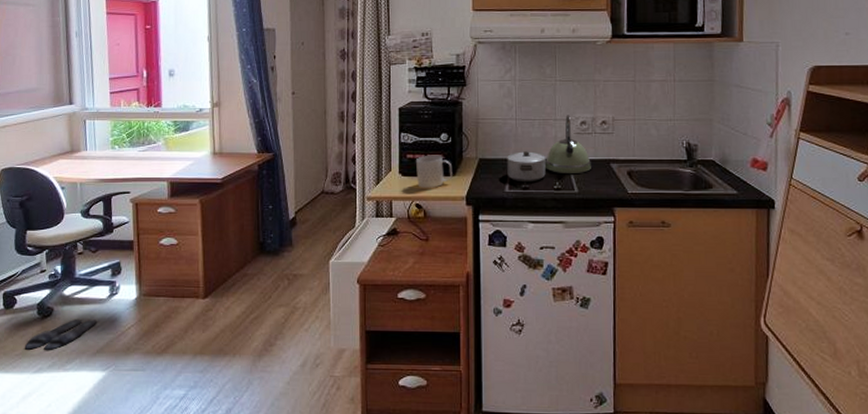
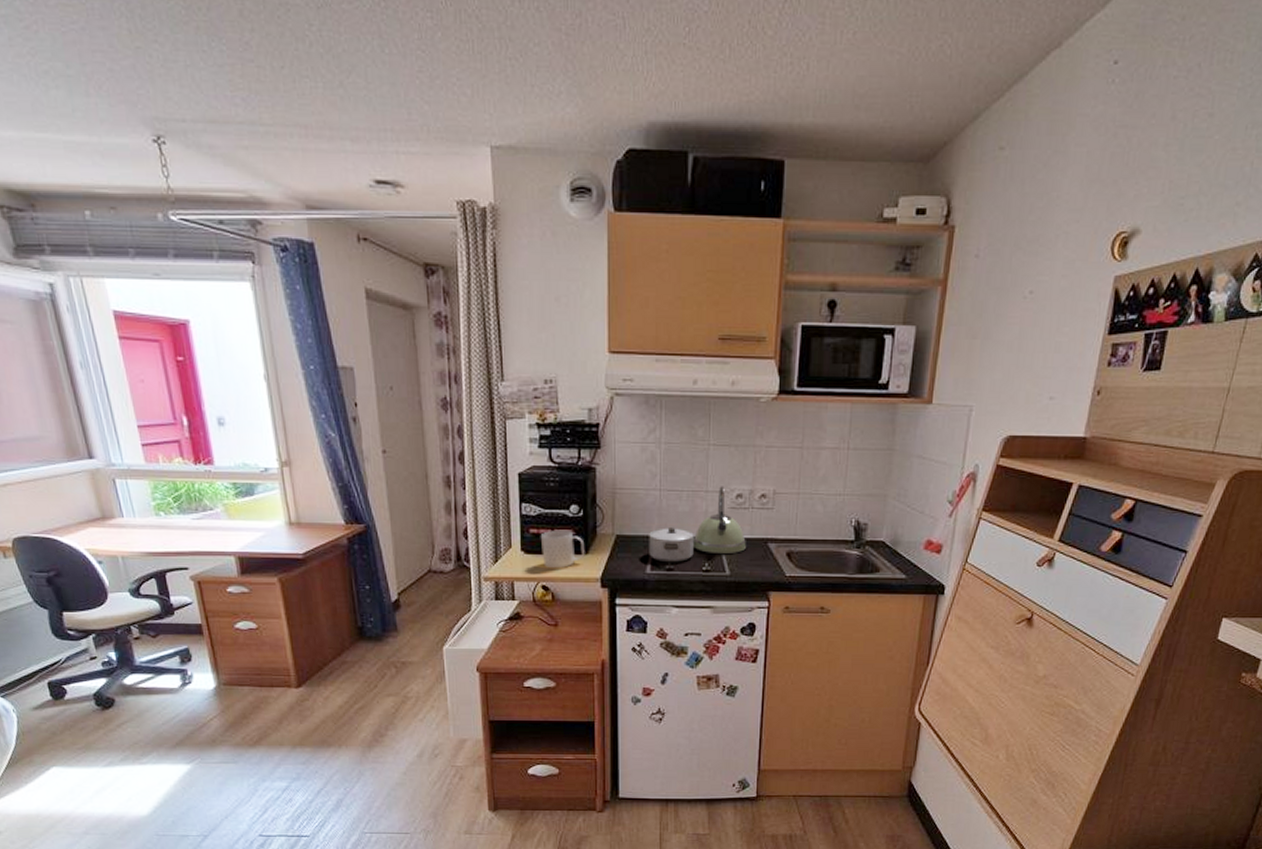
slippers: present [25,319,97,351] -> none [88,710,171,744]

